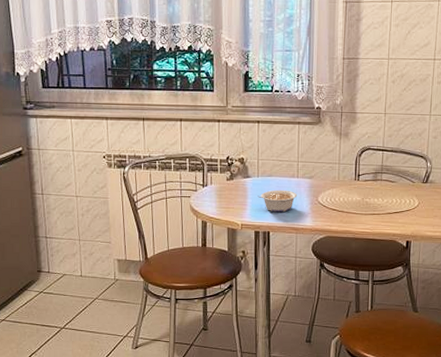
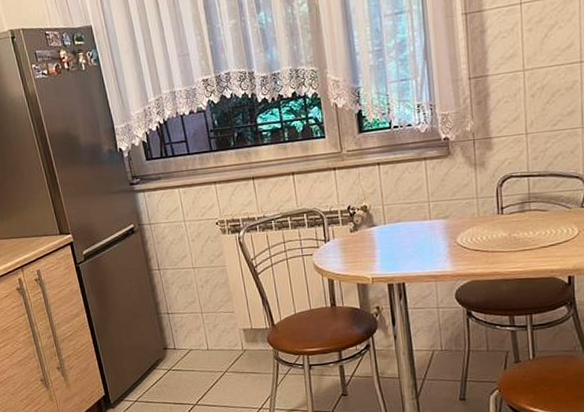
legume: present [257,189,297,213] -> none [387,234,432,261]

